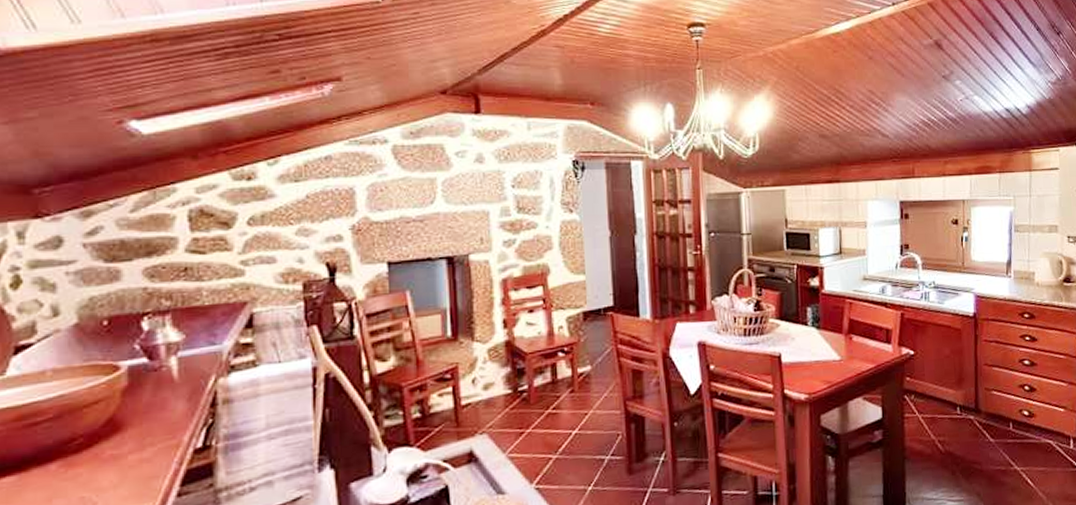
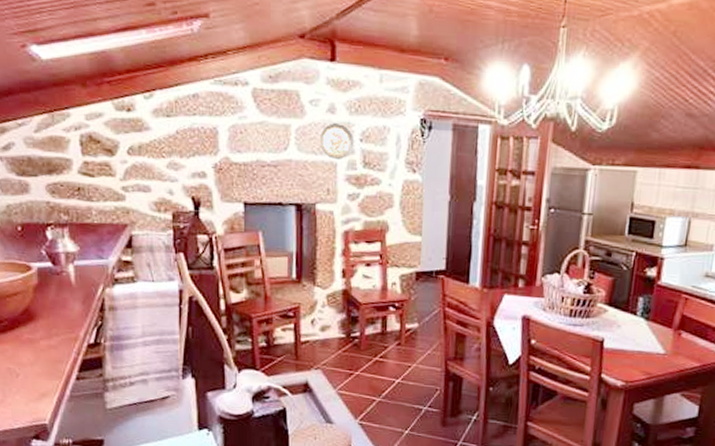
decorative plate: none [468,172,506,208] -> present [319,123,355,161]

